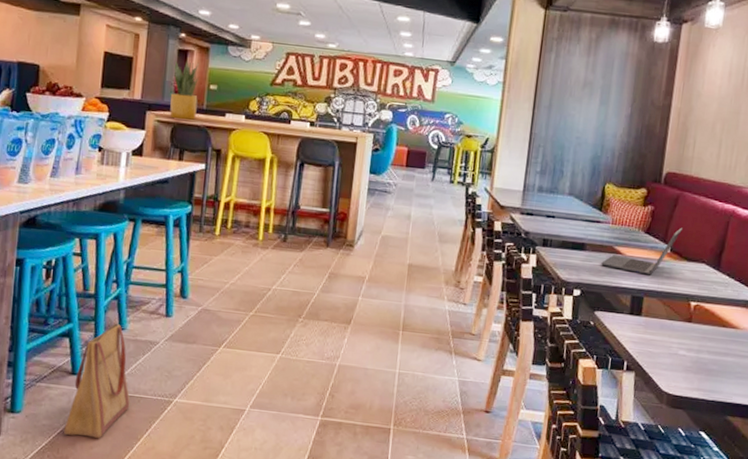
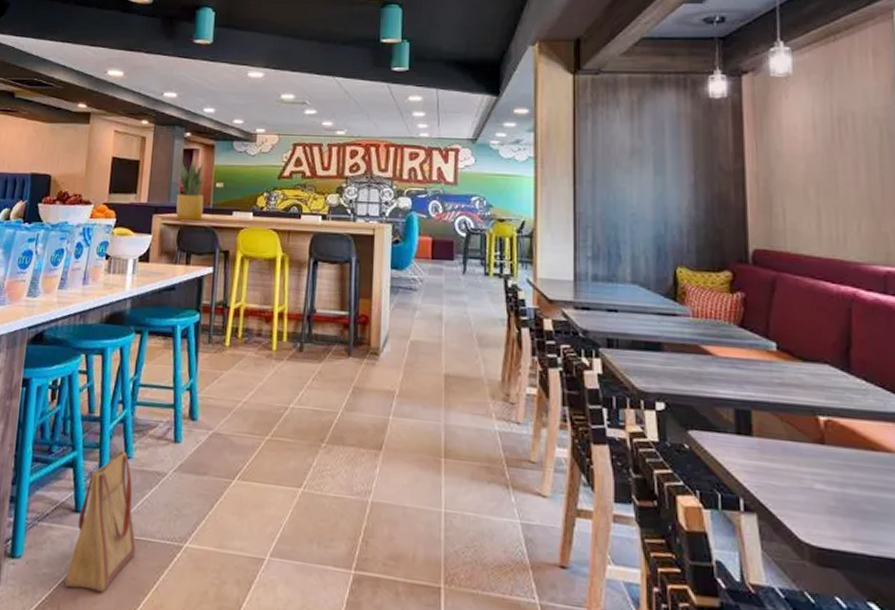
laptop: present [601,227,683,276] -> none [687,318,790,382]

